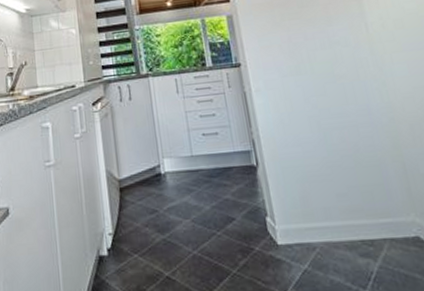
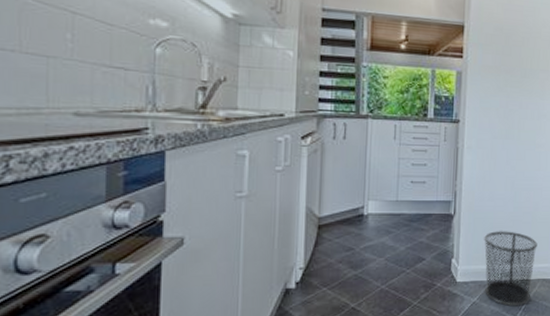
waste bin: none [298,179,380,276] -> present [484,231,537,307]

